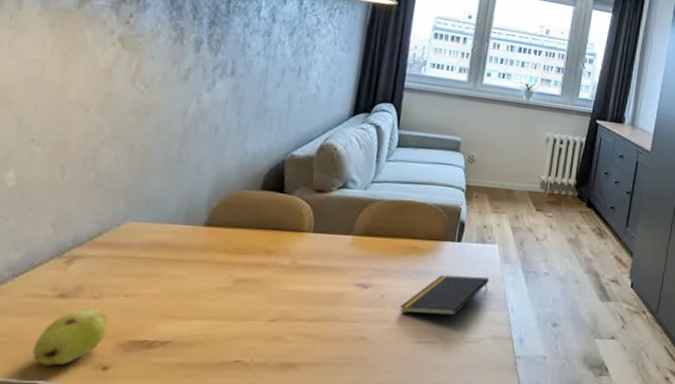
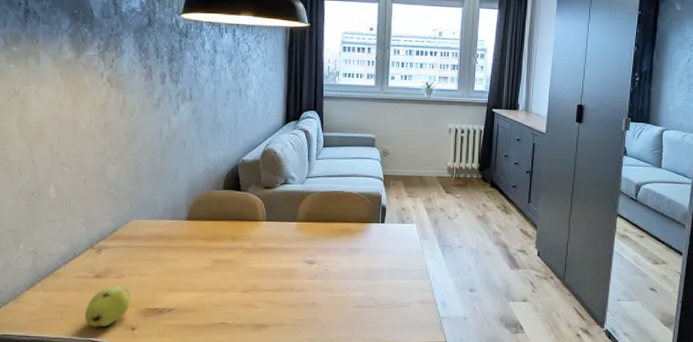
notepad: present [399,275,489,316] -> none [340,251,411,285]

